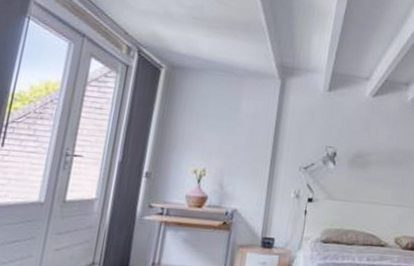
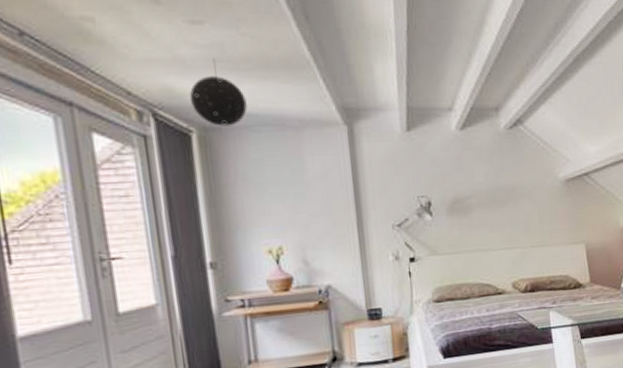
pendant light: none [167,16,209,68] -> present [189,58,247,126]

